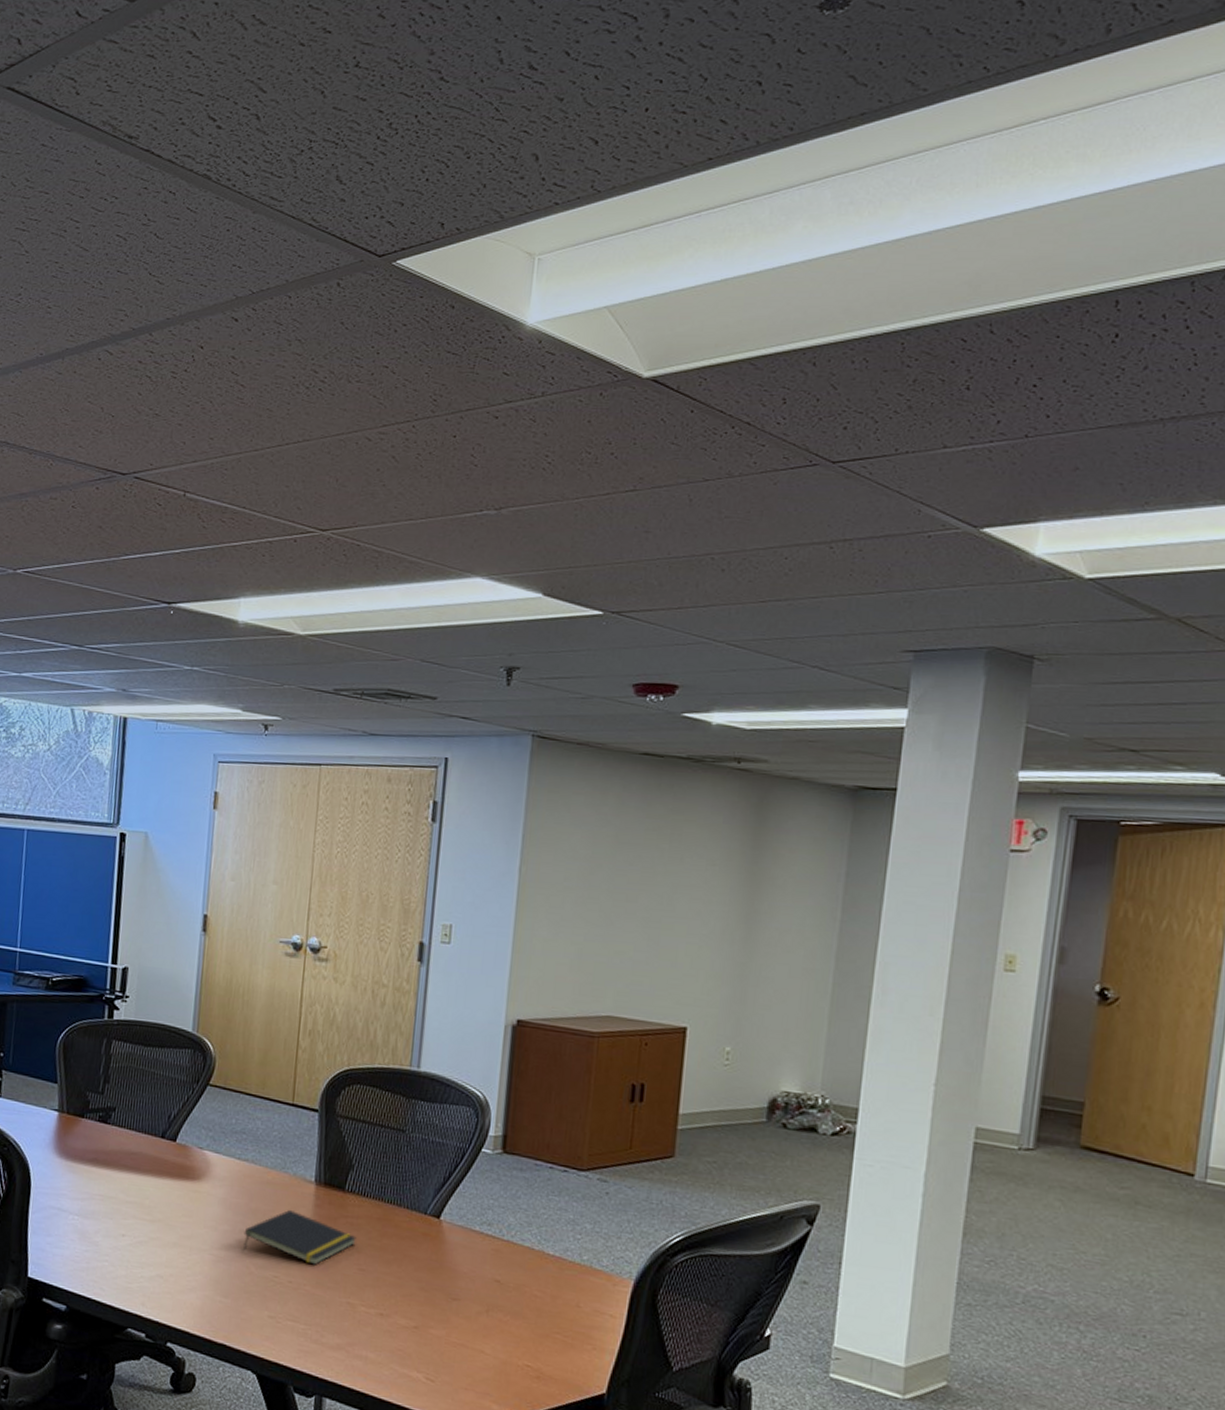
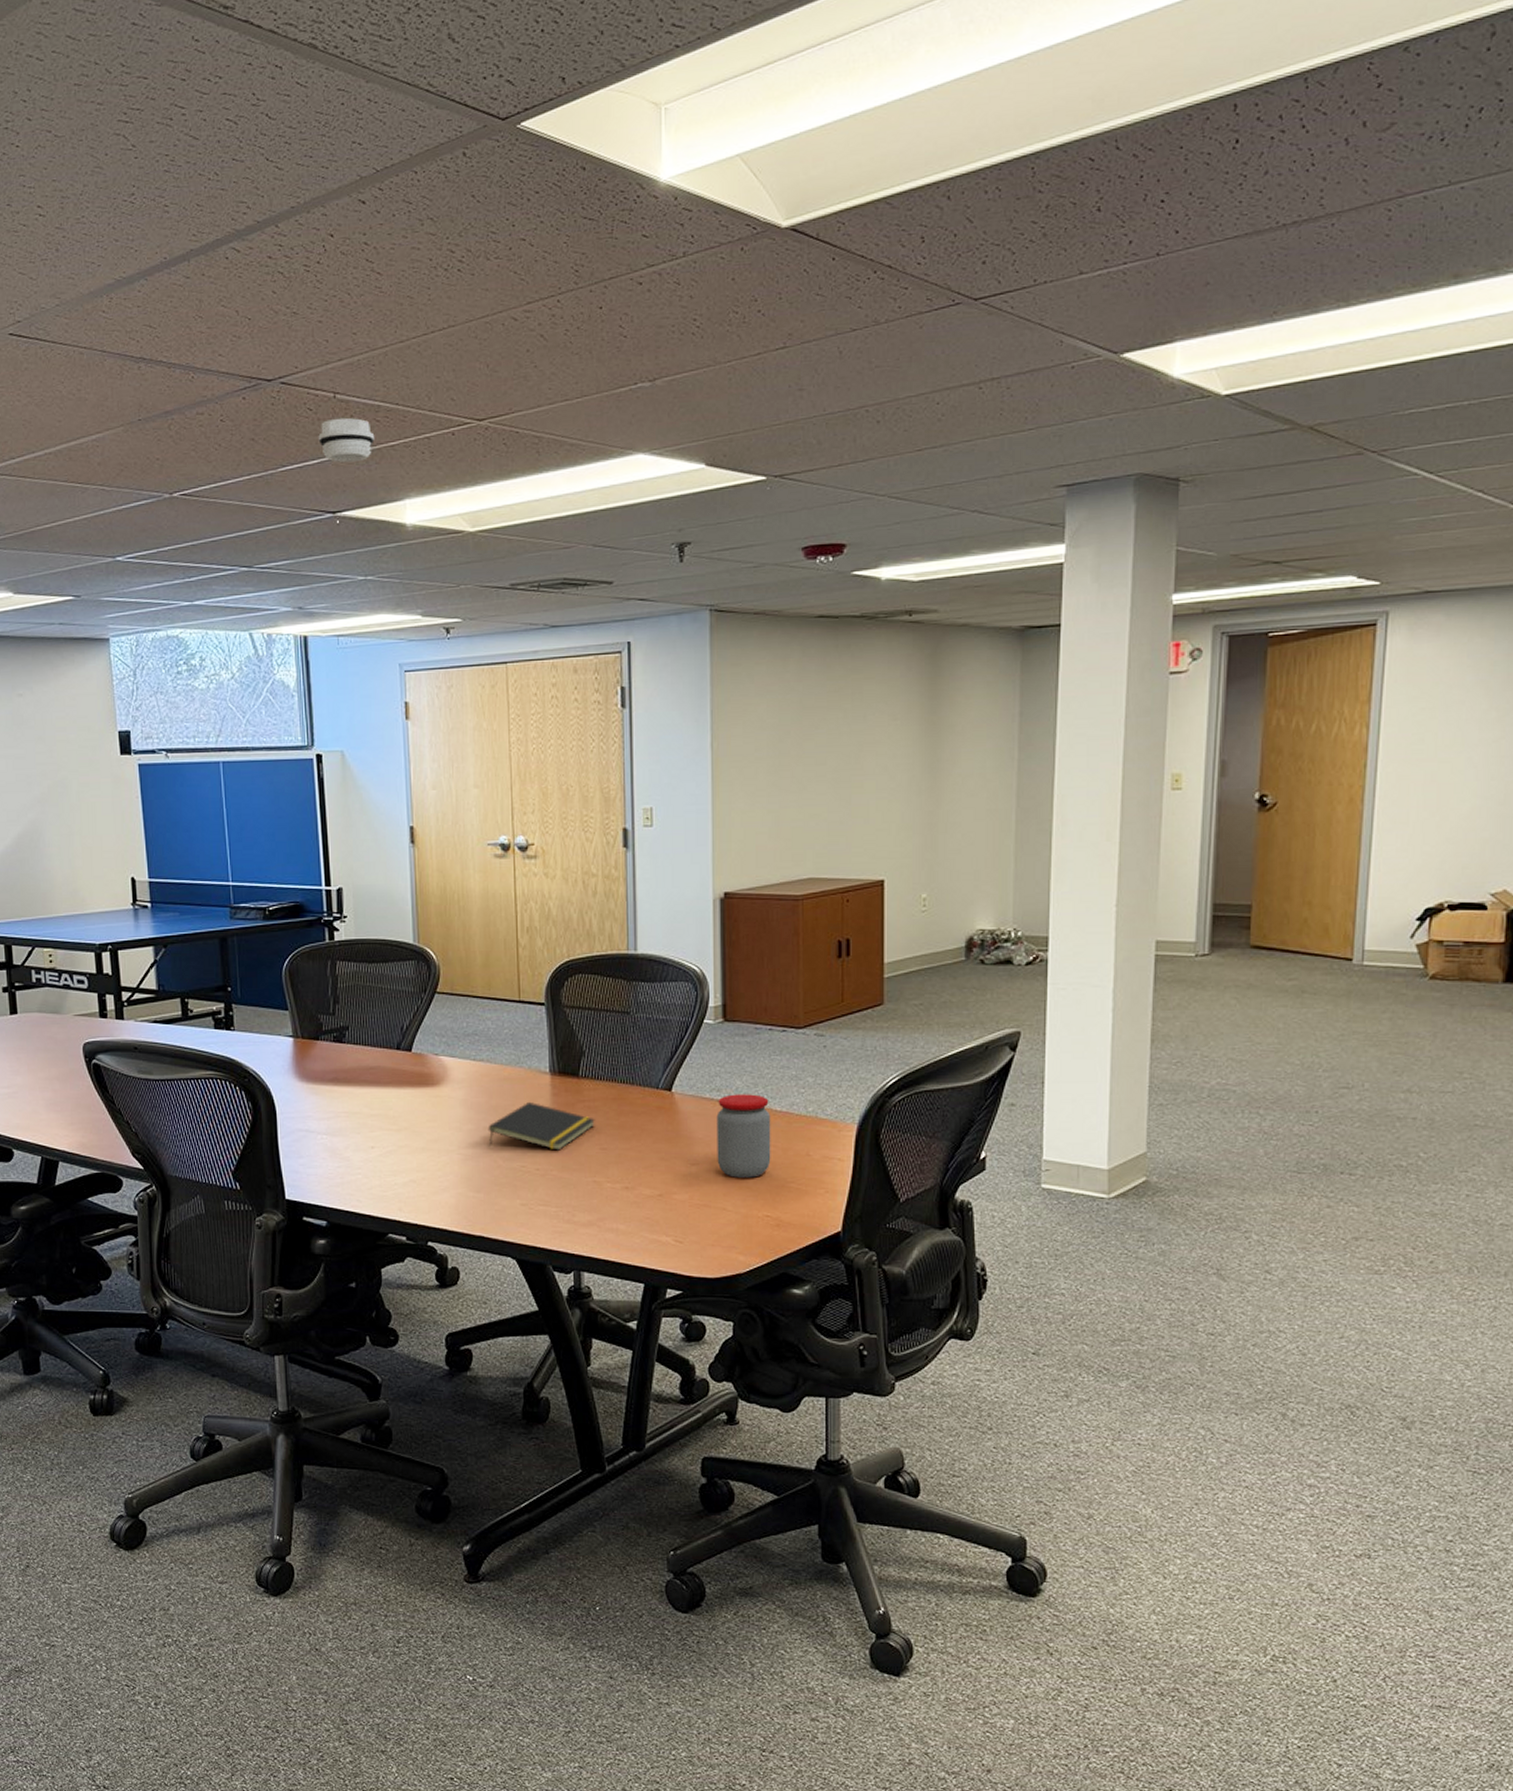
smoke detector: none [163,515,219,557] -> present [318,417,375,462]
jar: none [480,1230,542,1323] -> present [716,1094,771,1178]

